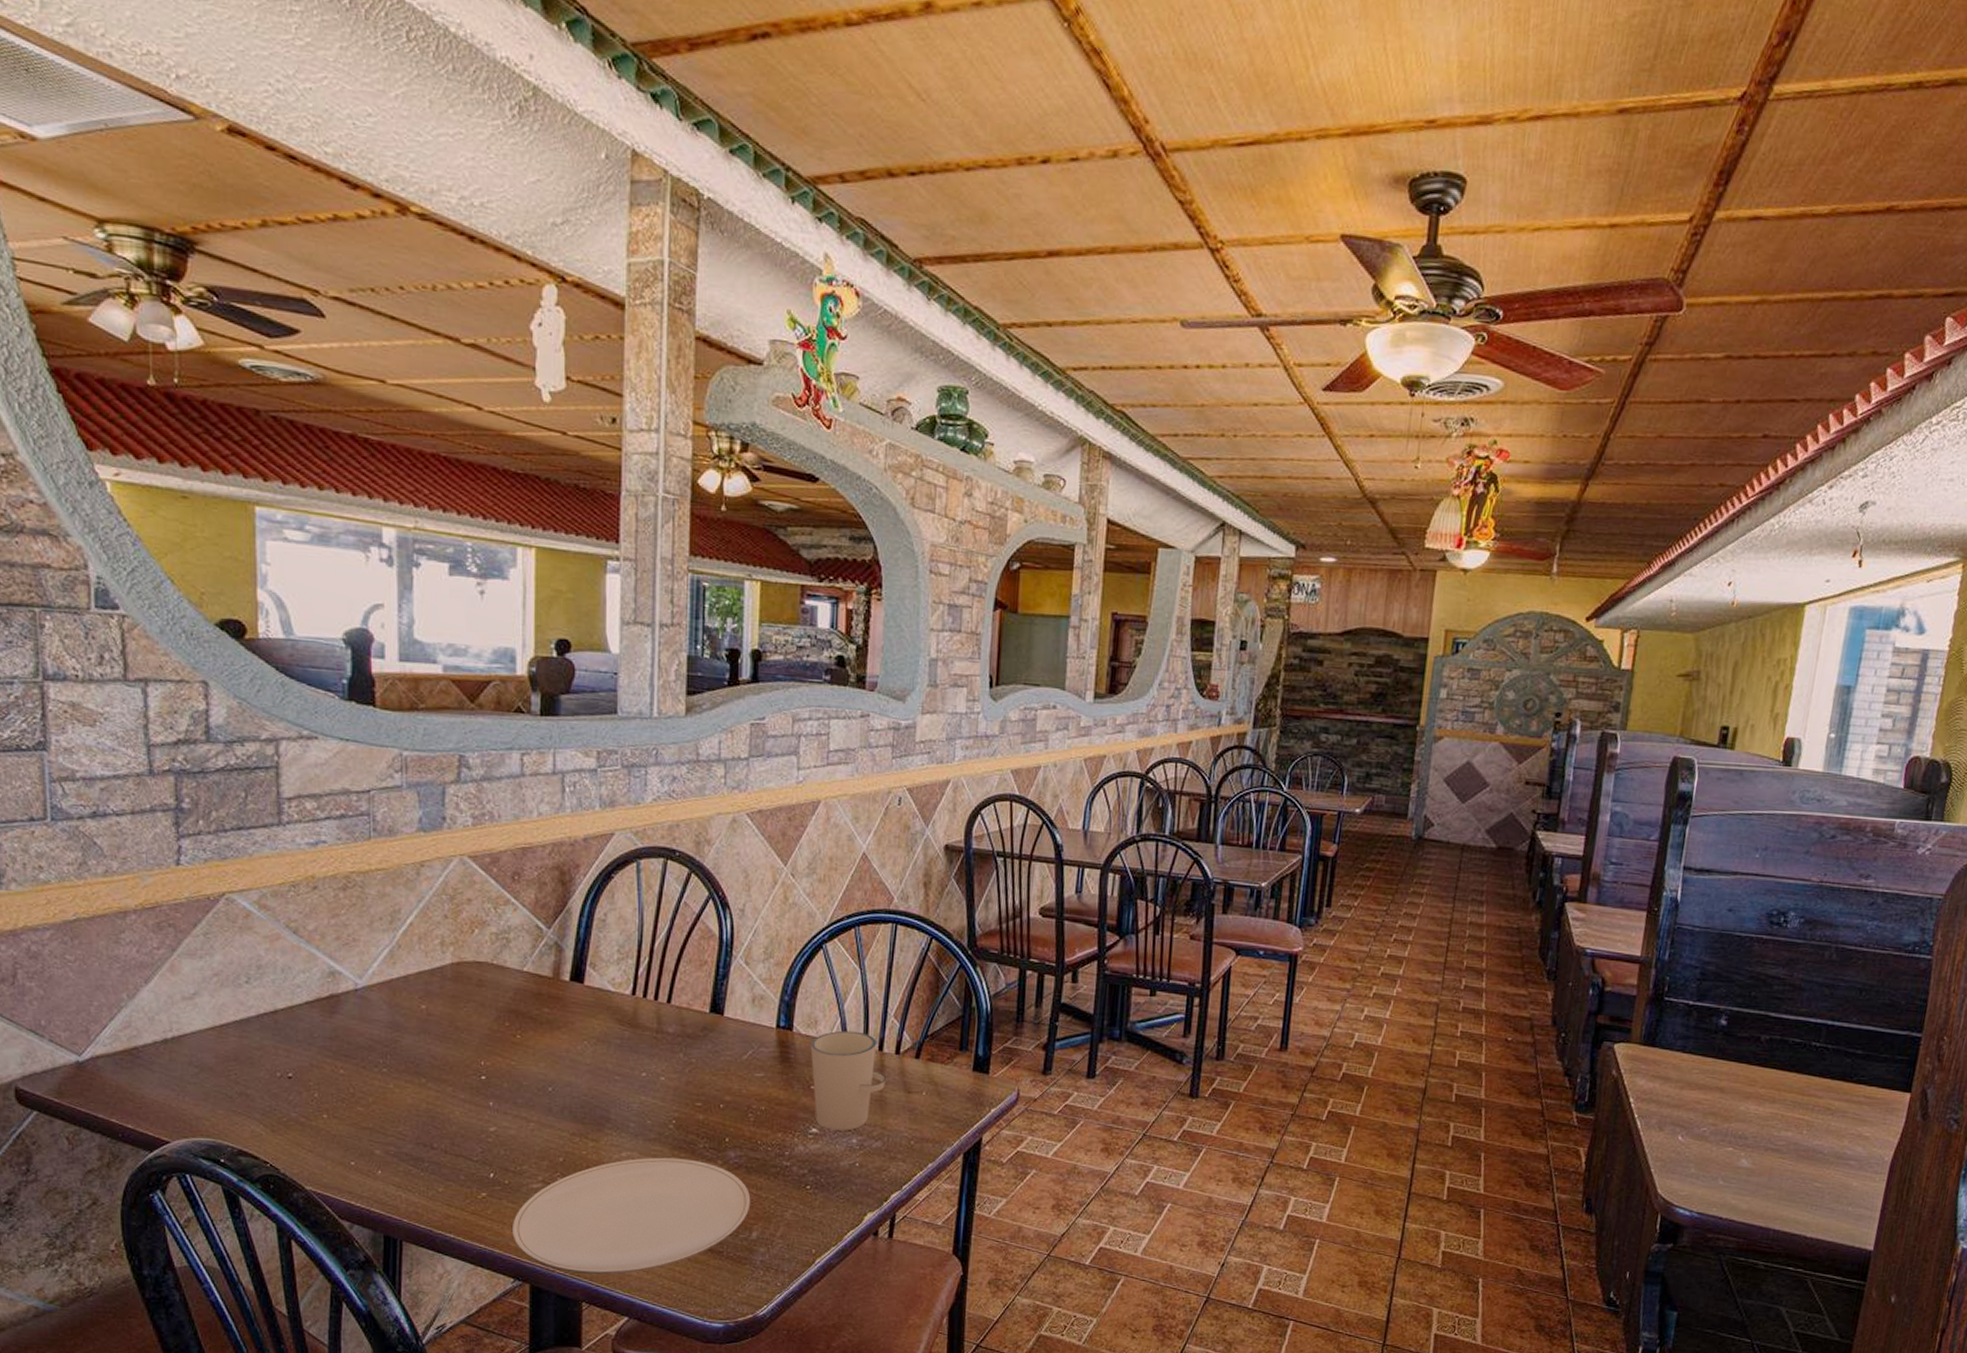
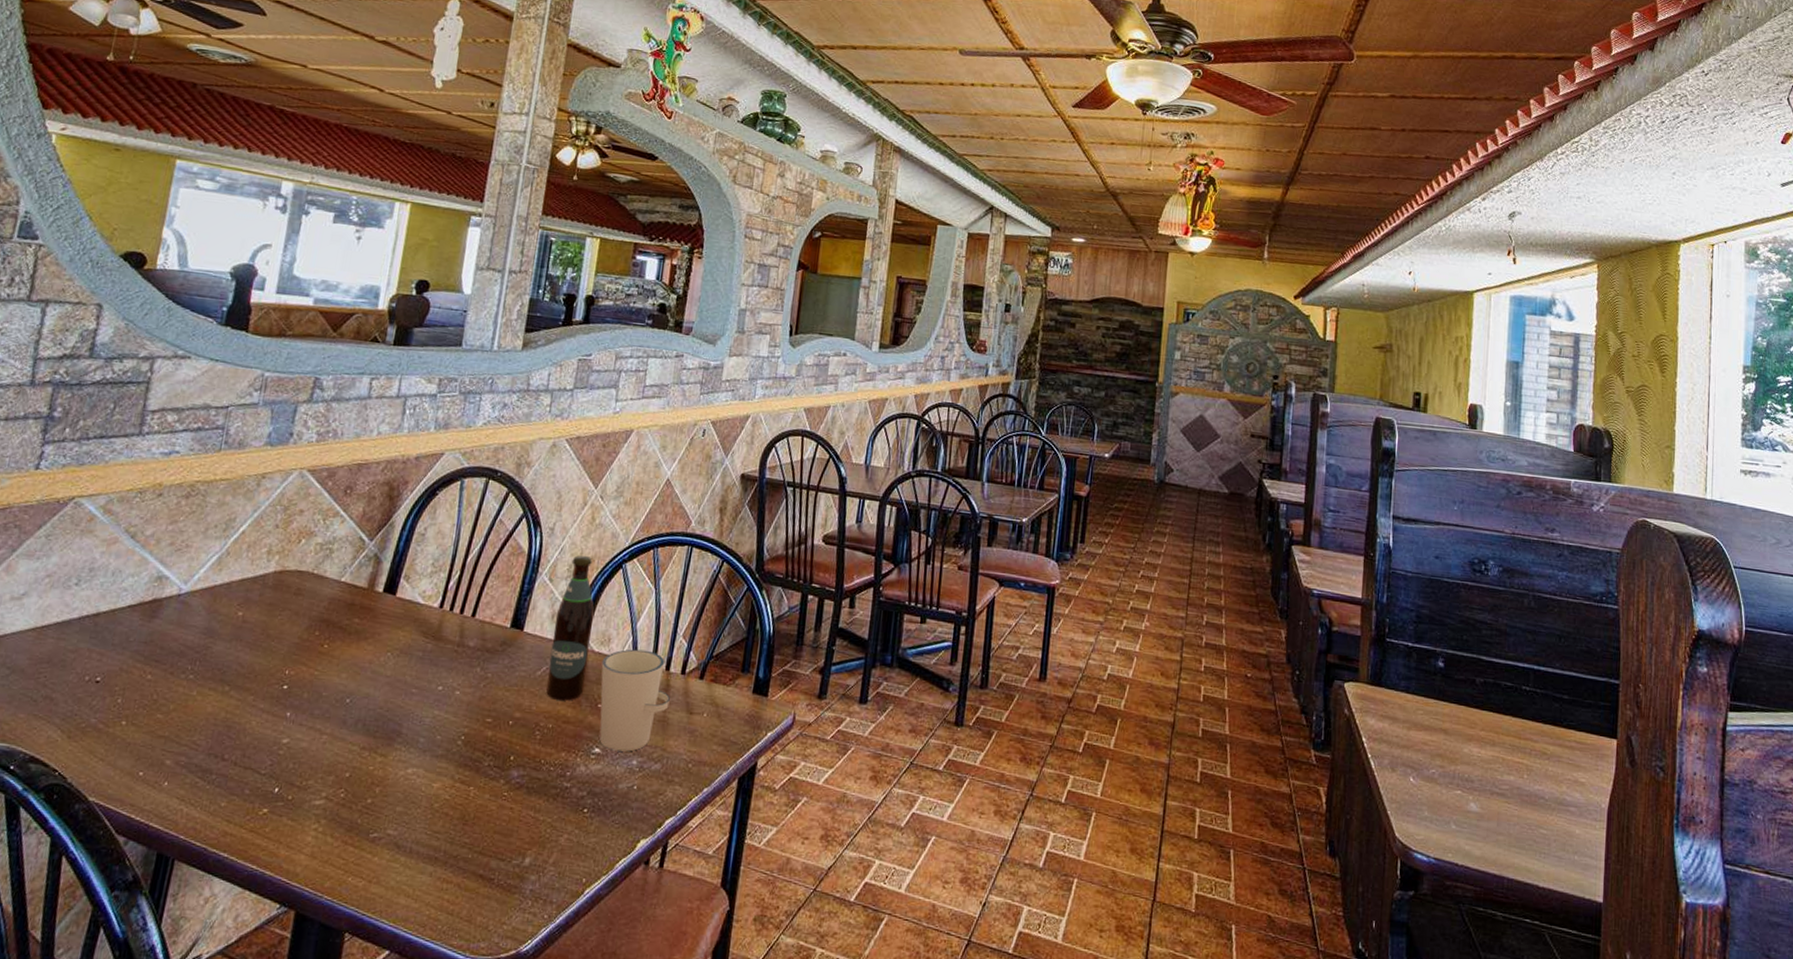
plate: present [512,1157,751,1275] -> none [286,774,528,902]
bottle: none [755,937,798,1083] -> present [546,555,594,701]

